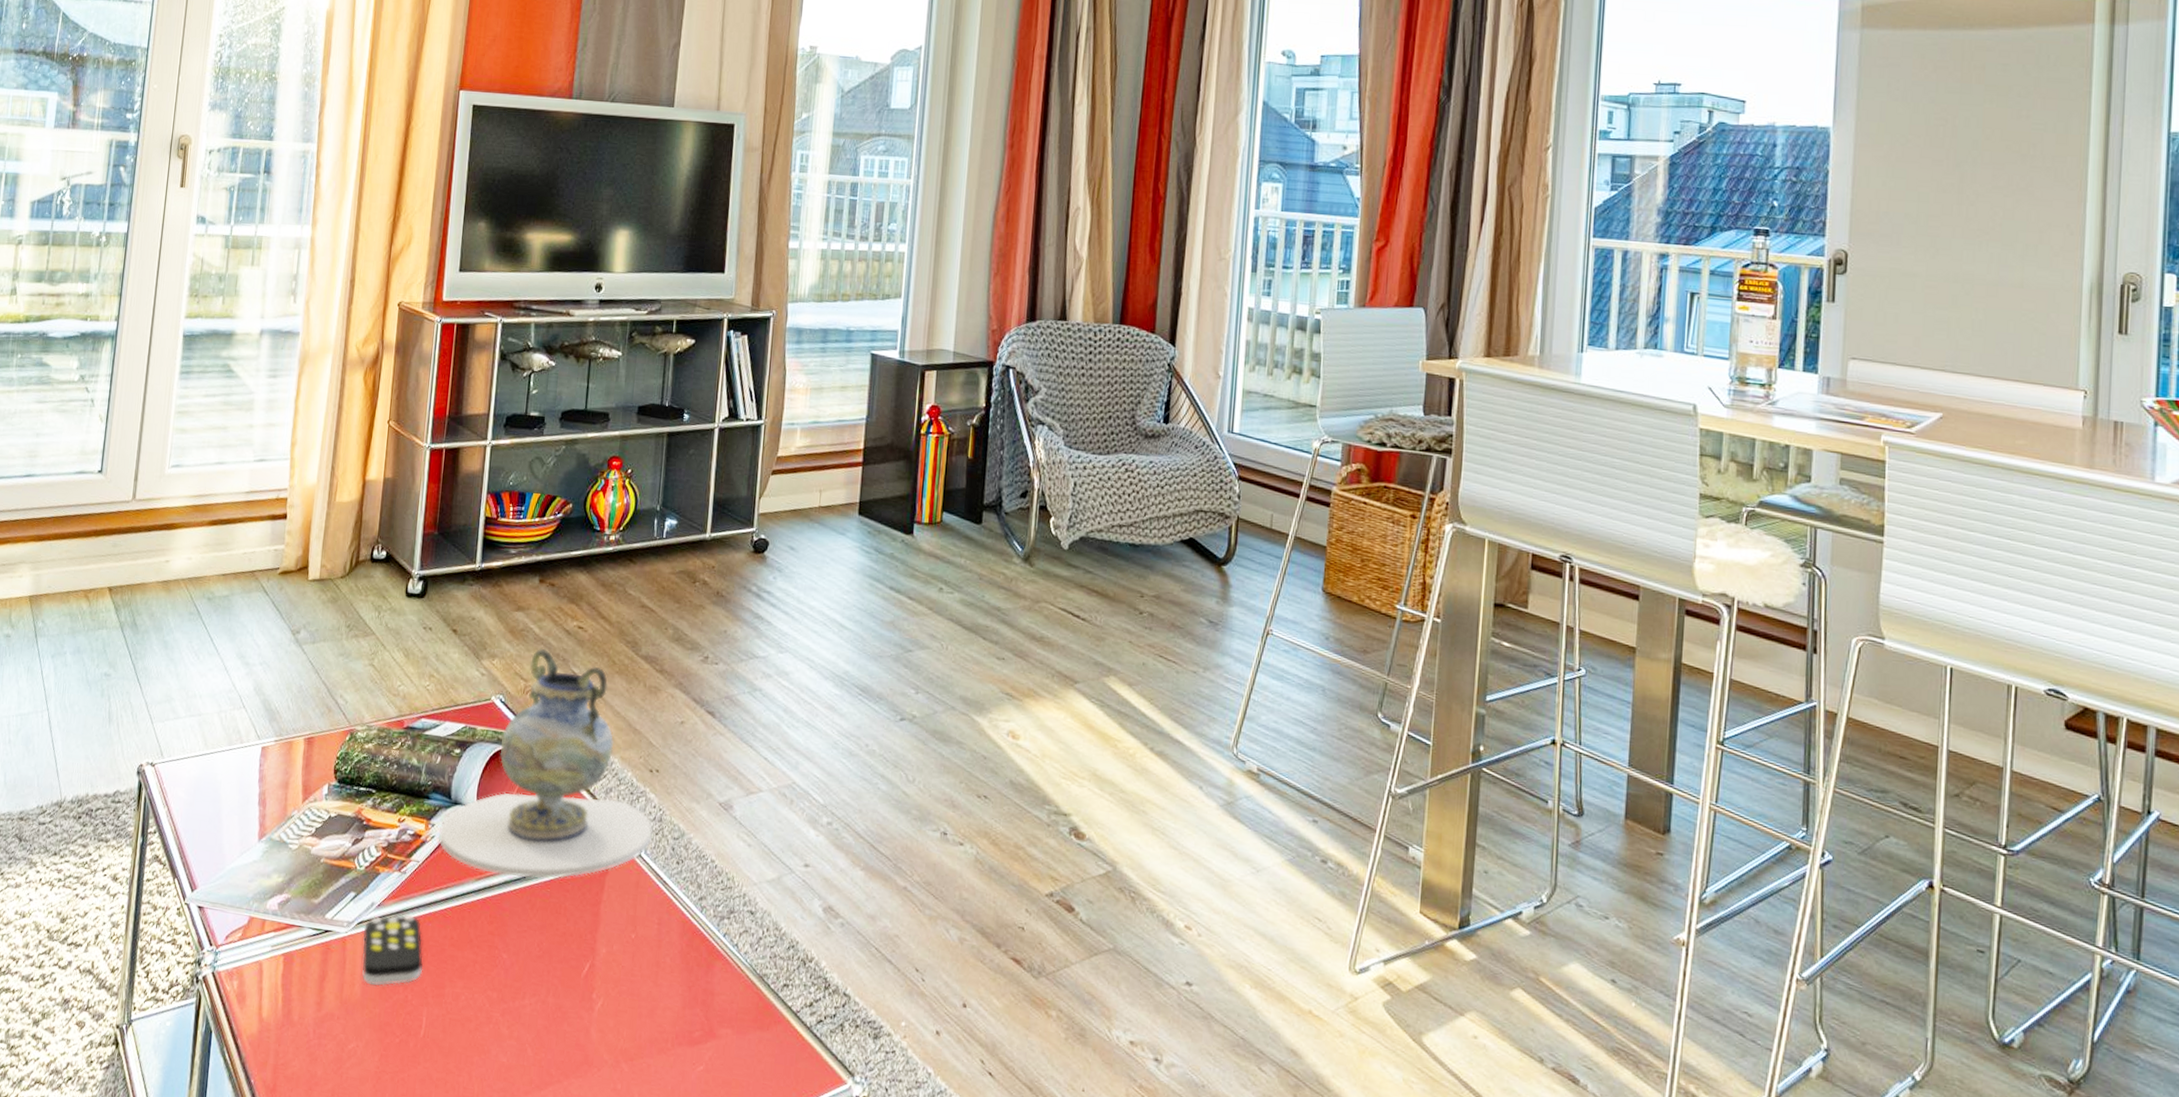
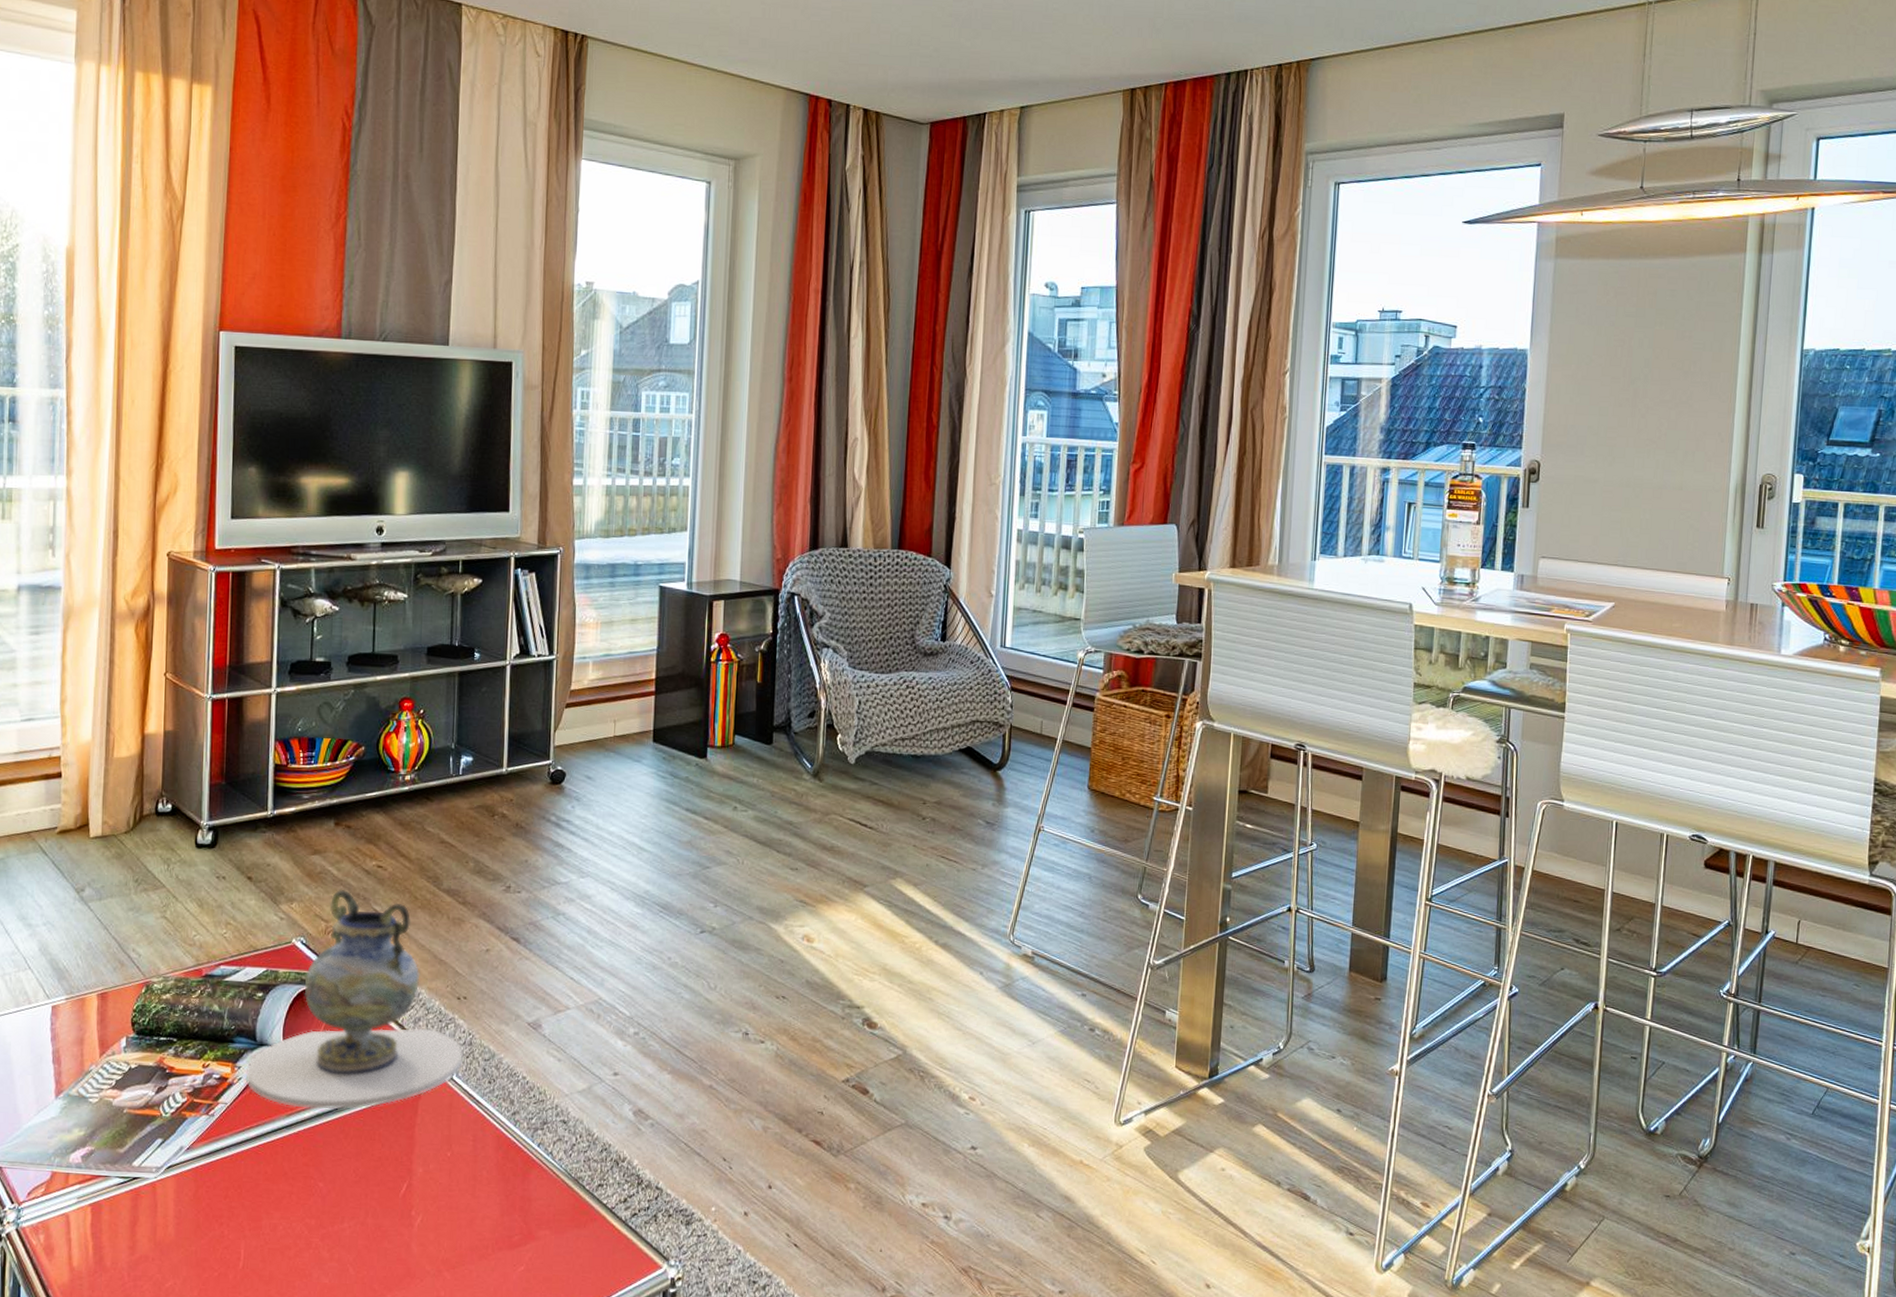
remote control: present [362,914,424,986] -> none [173,1155,238,1225]

